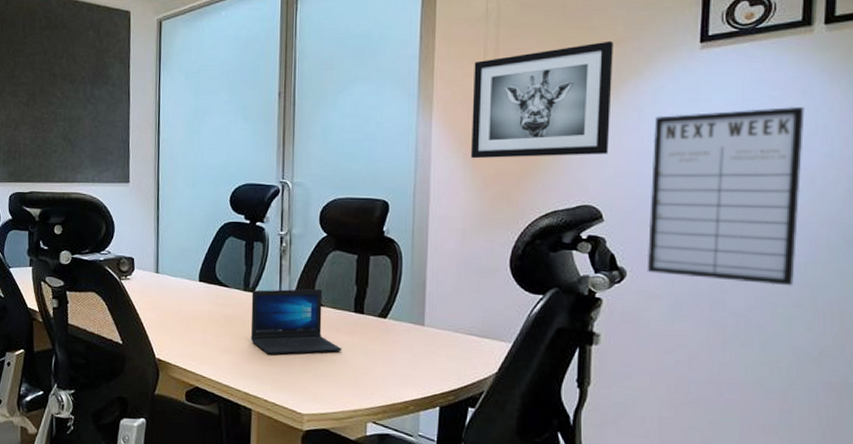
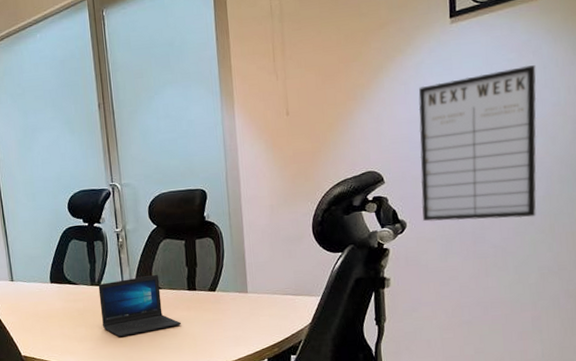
wall art: present [471,41,613,159] -> none [265,24,384,143]

